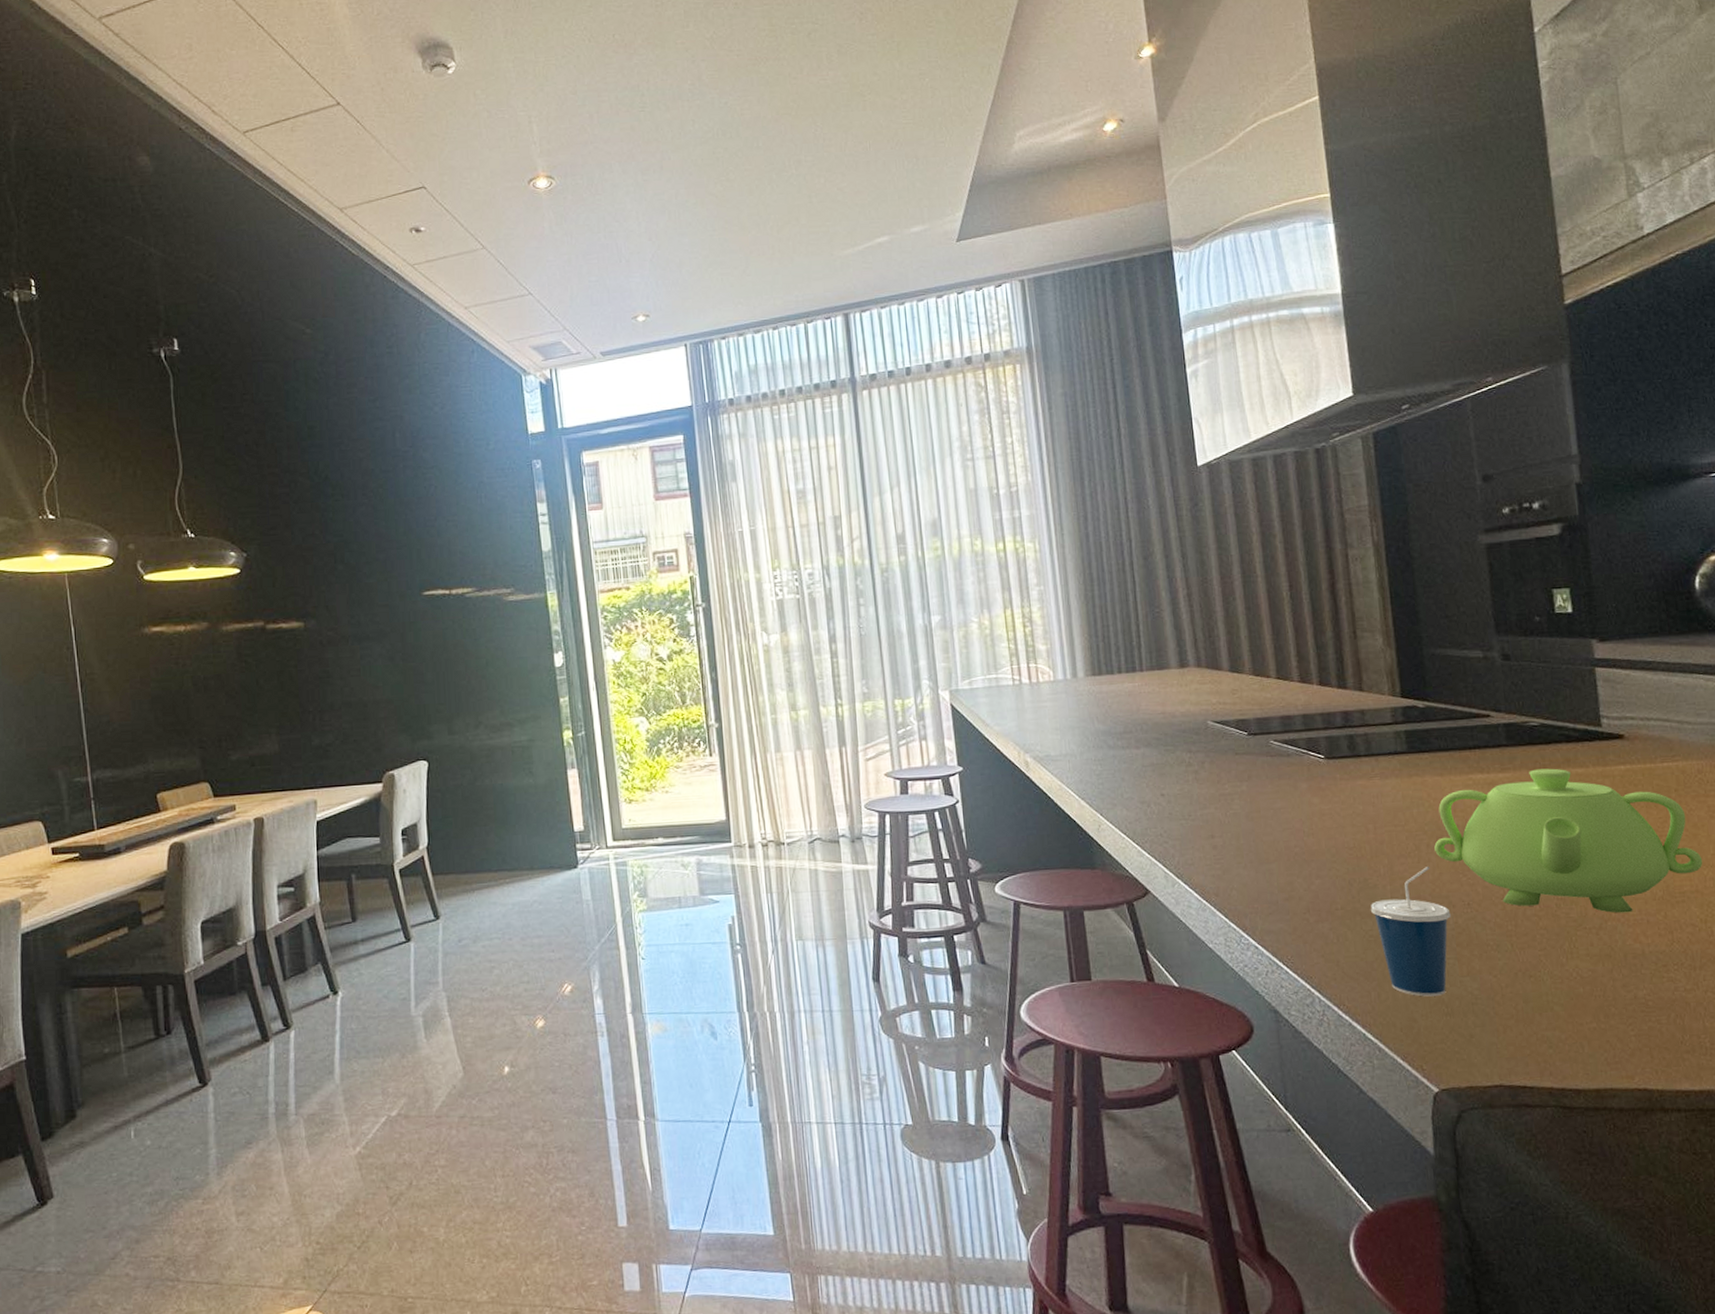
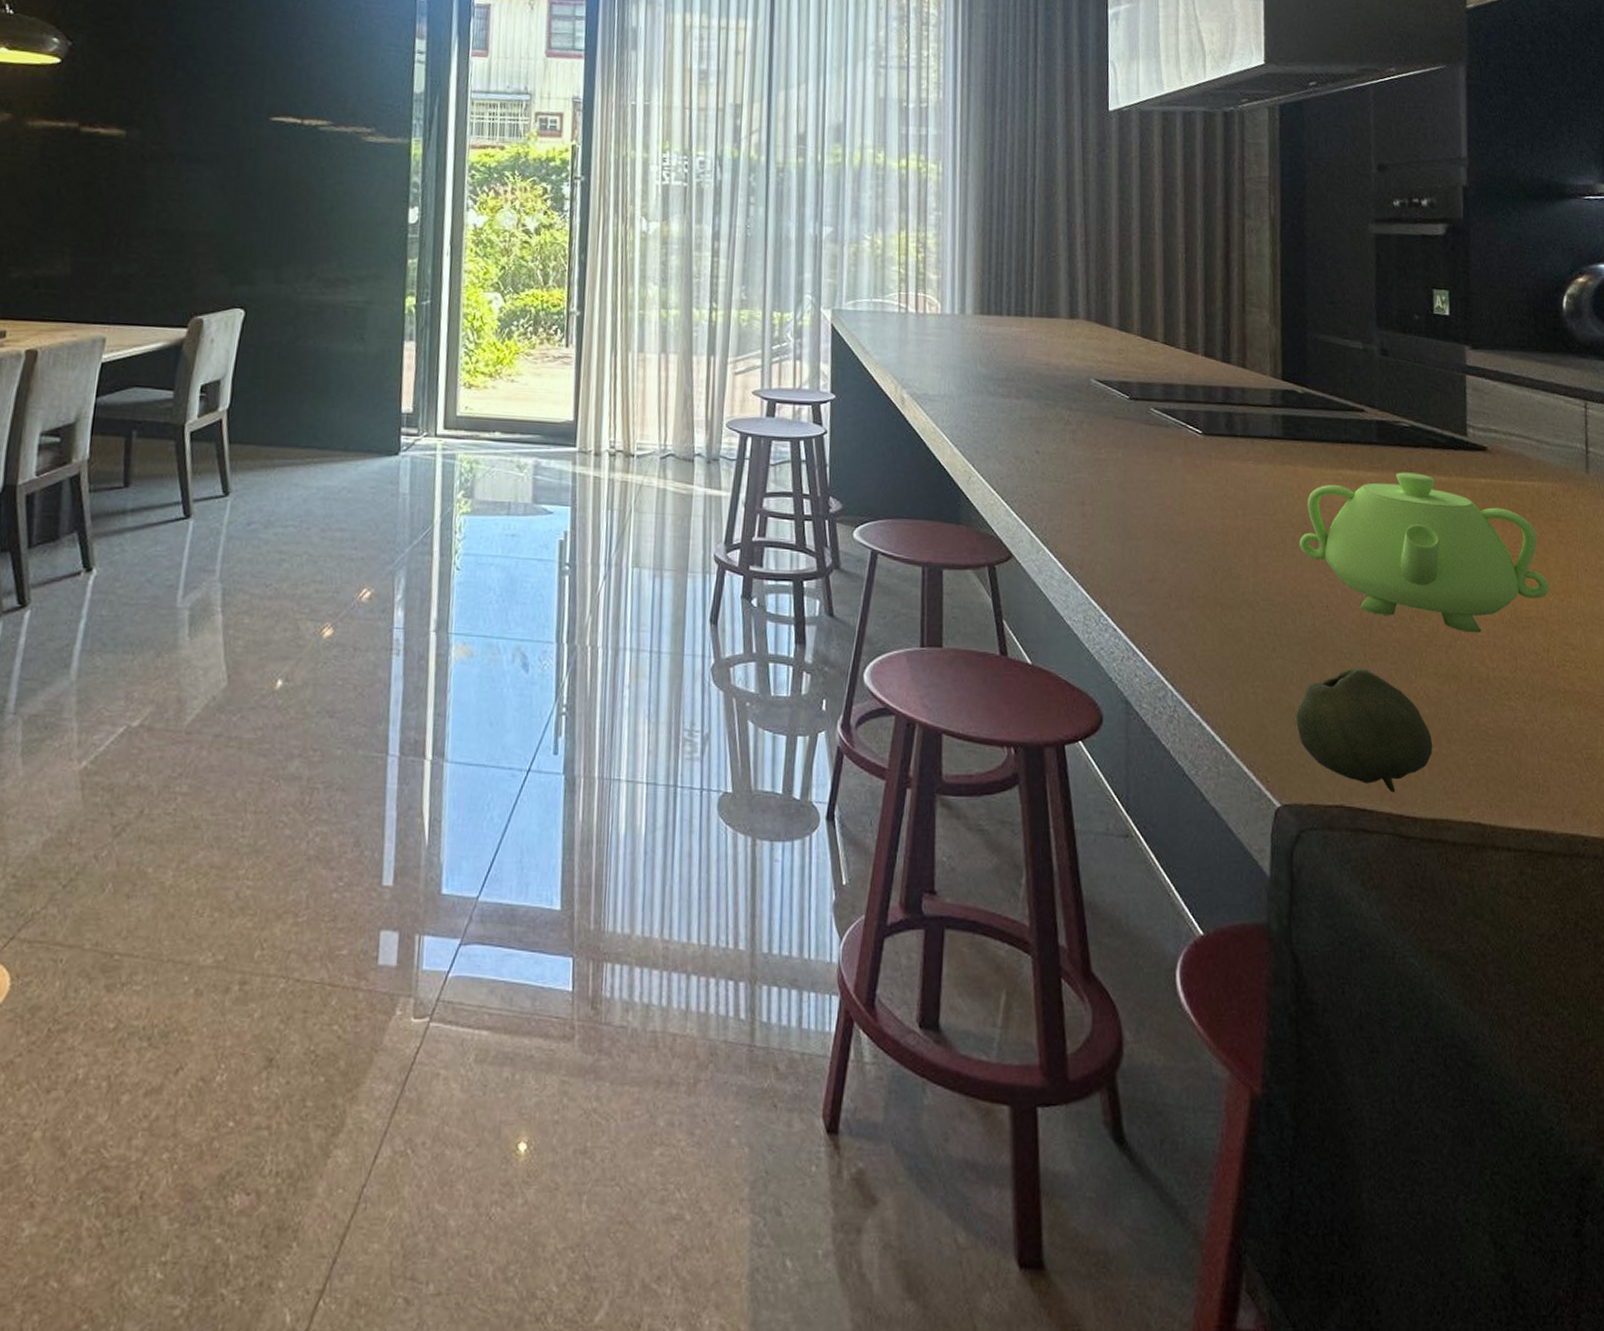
cup: present [1370,865,1451,997] -> none [1231,560,1309,702]
fruit: none [1445,957,1591,1069] -> present [1295,668,1433,793]

